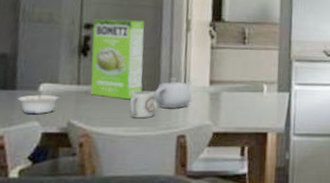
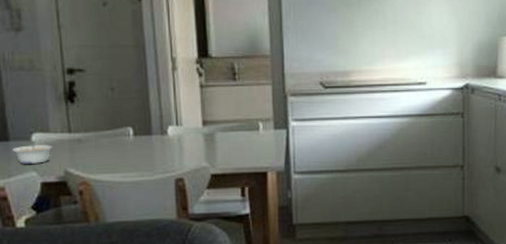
cake mix box: present [90,19,145,100] -> none [76,62,134,145]
cup: present [129,91,156,119] -> none [124,136,150,164]
teapot: present [154,78,193,109] -> none [147,120,187,153]

